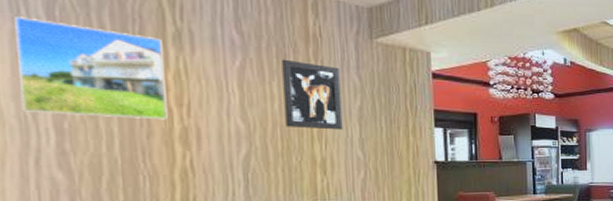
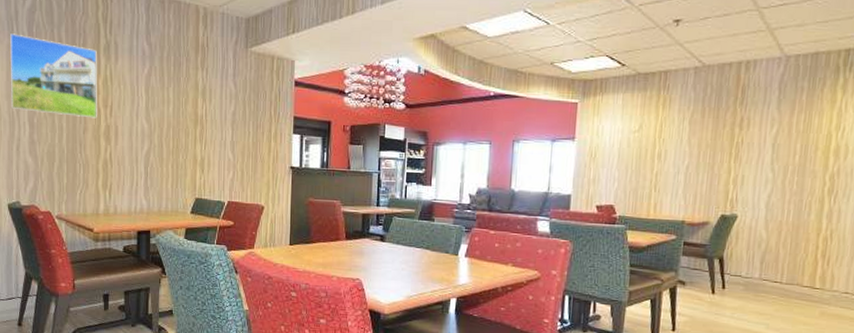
wall art: present [282,59,343,130] -> none [177,67,220,133]

